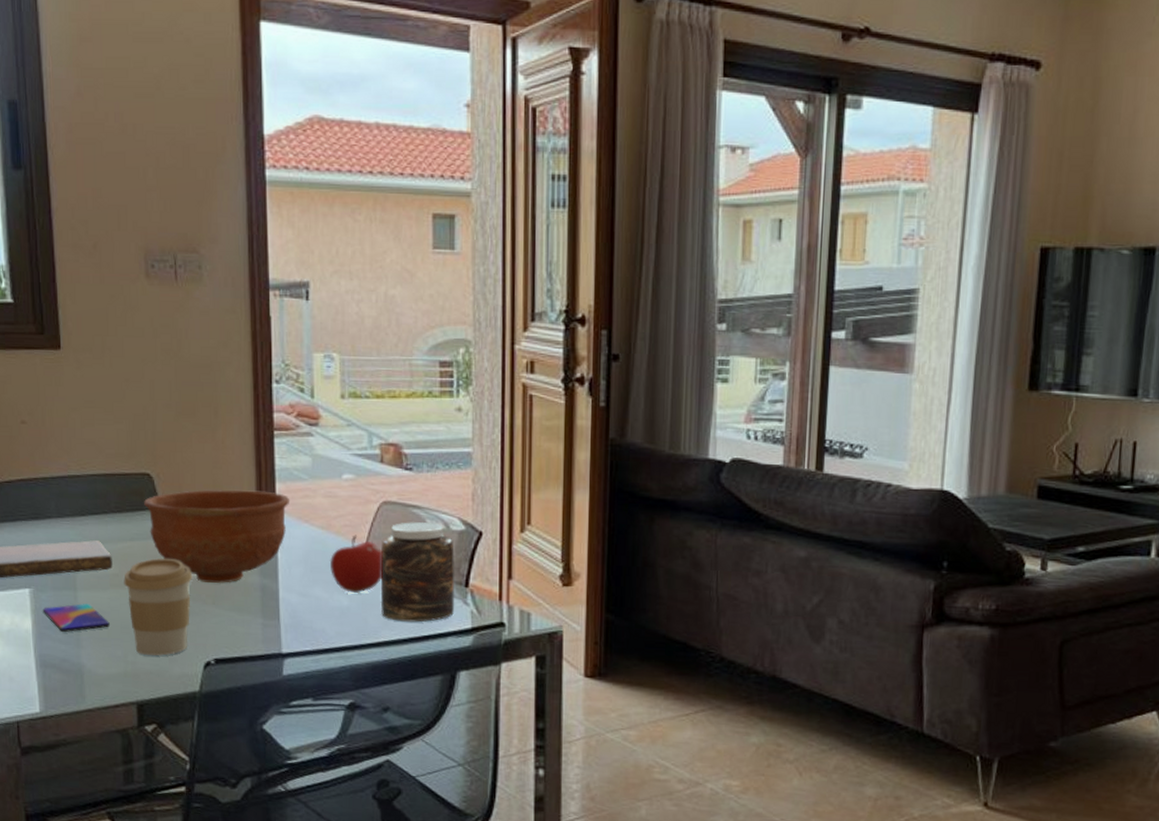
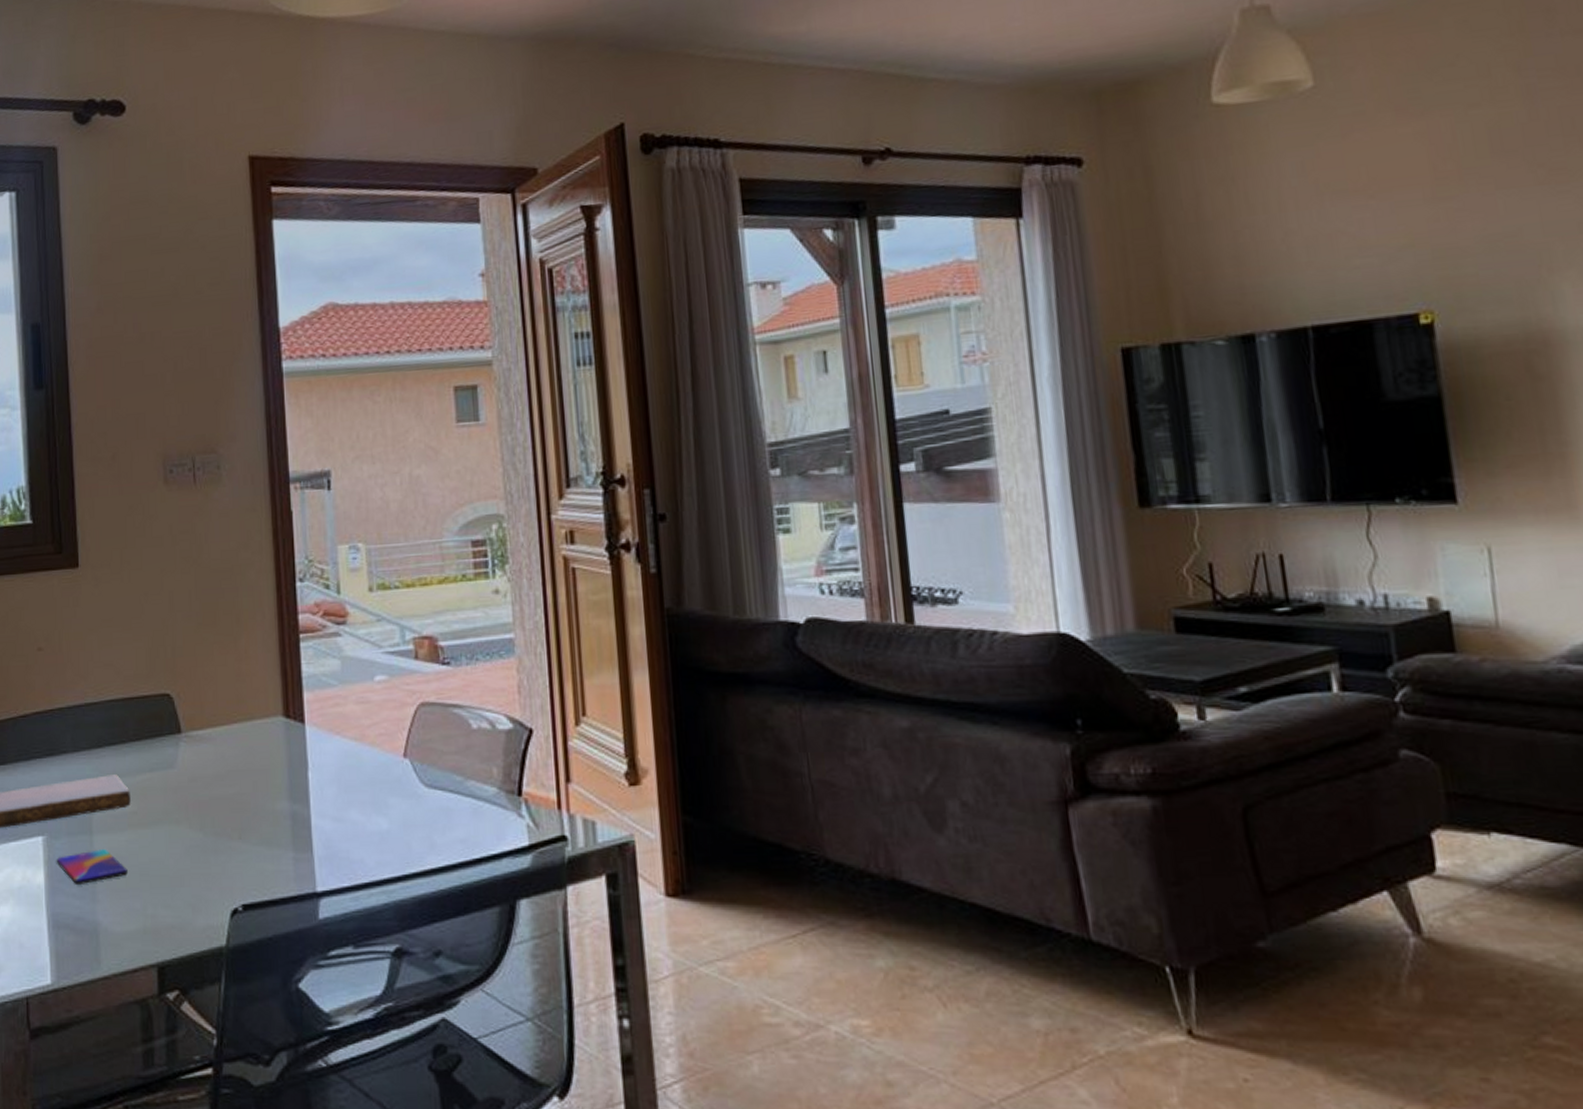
coffee cup: present [124,558,193,656] -> none [143,788,217,905]
bowl: present [144,489,290,583] -> none [164,702,320,814]
fruit: present [329,535,383,594] -> none [365,744,424,814]
jar: present [380,522,454,623] -> none [421,723,508,844]

